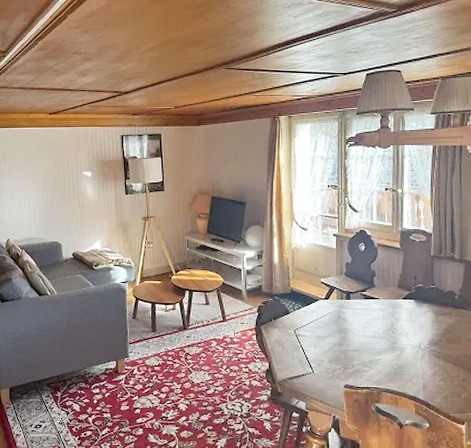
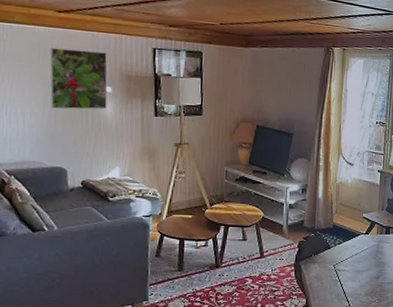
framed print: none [45,143,88,194] -> present [49,47,108,110]

